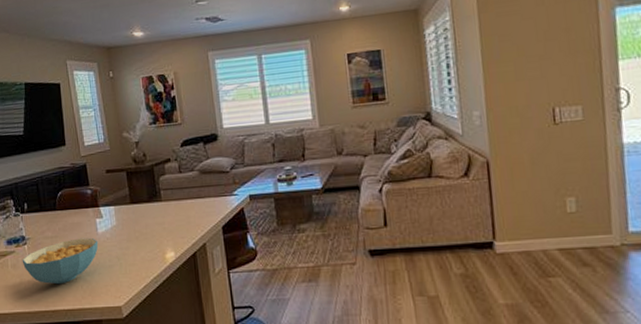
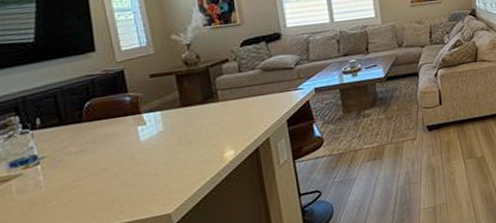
cereal bowl: present [22,237,99,285] -> none [32,146,141,205]

